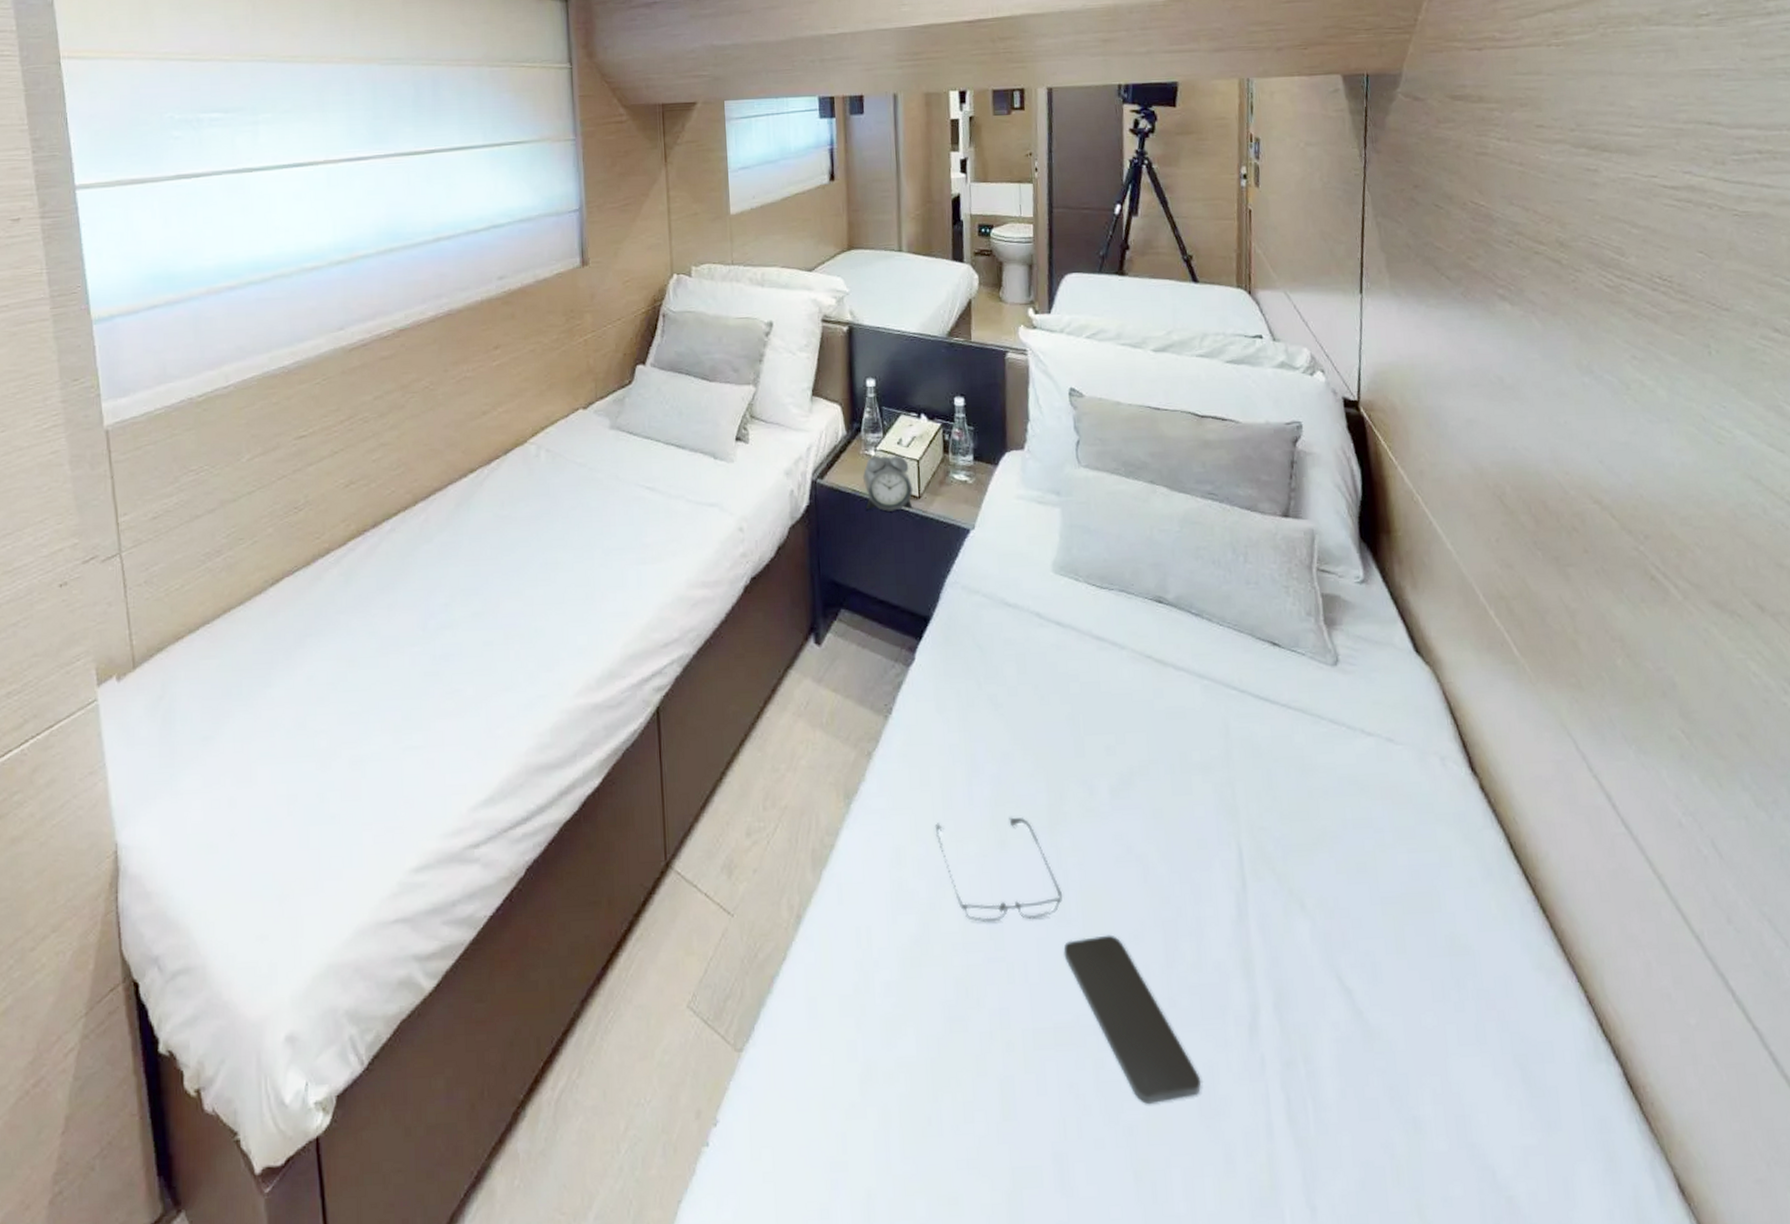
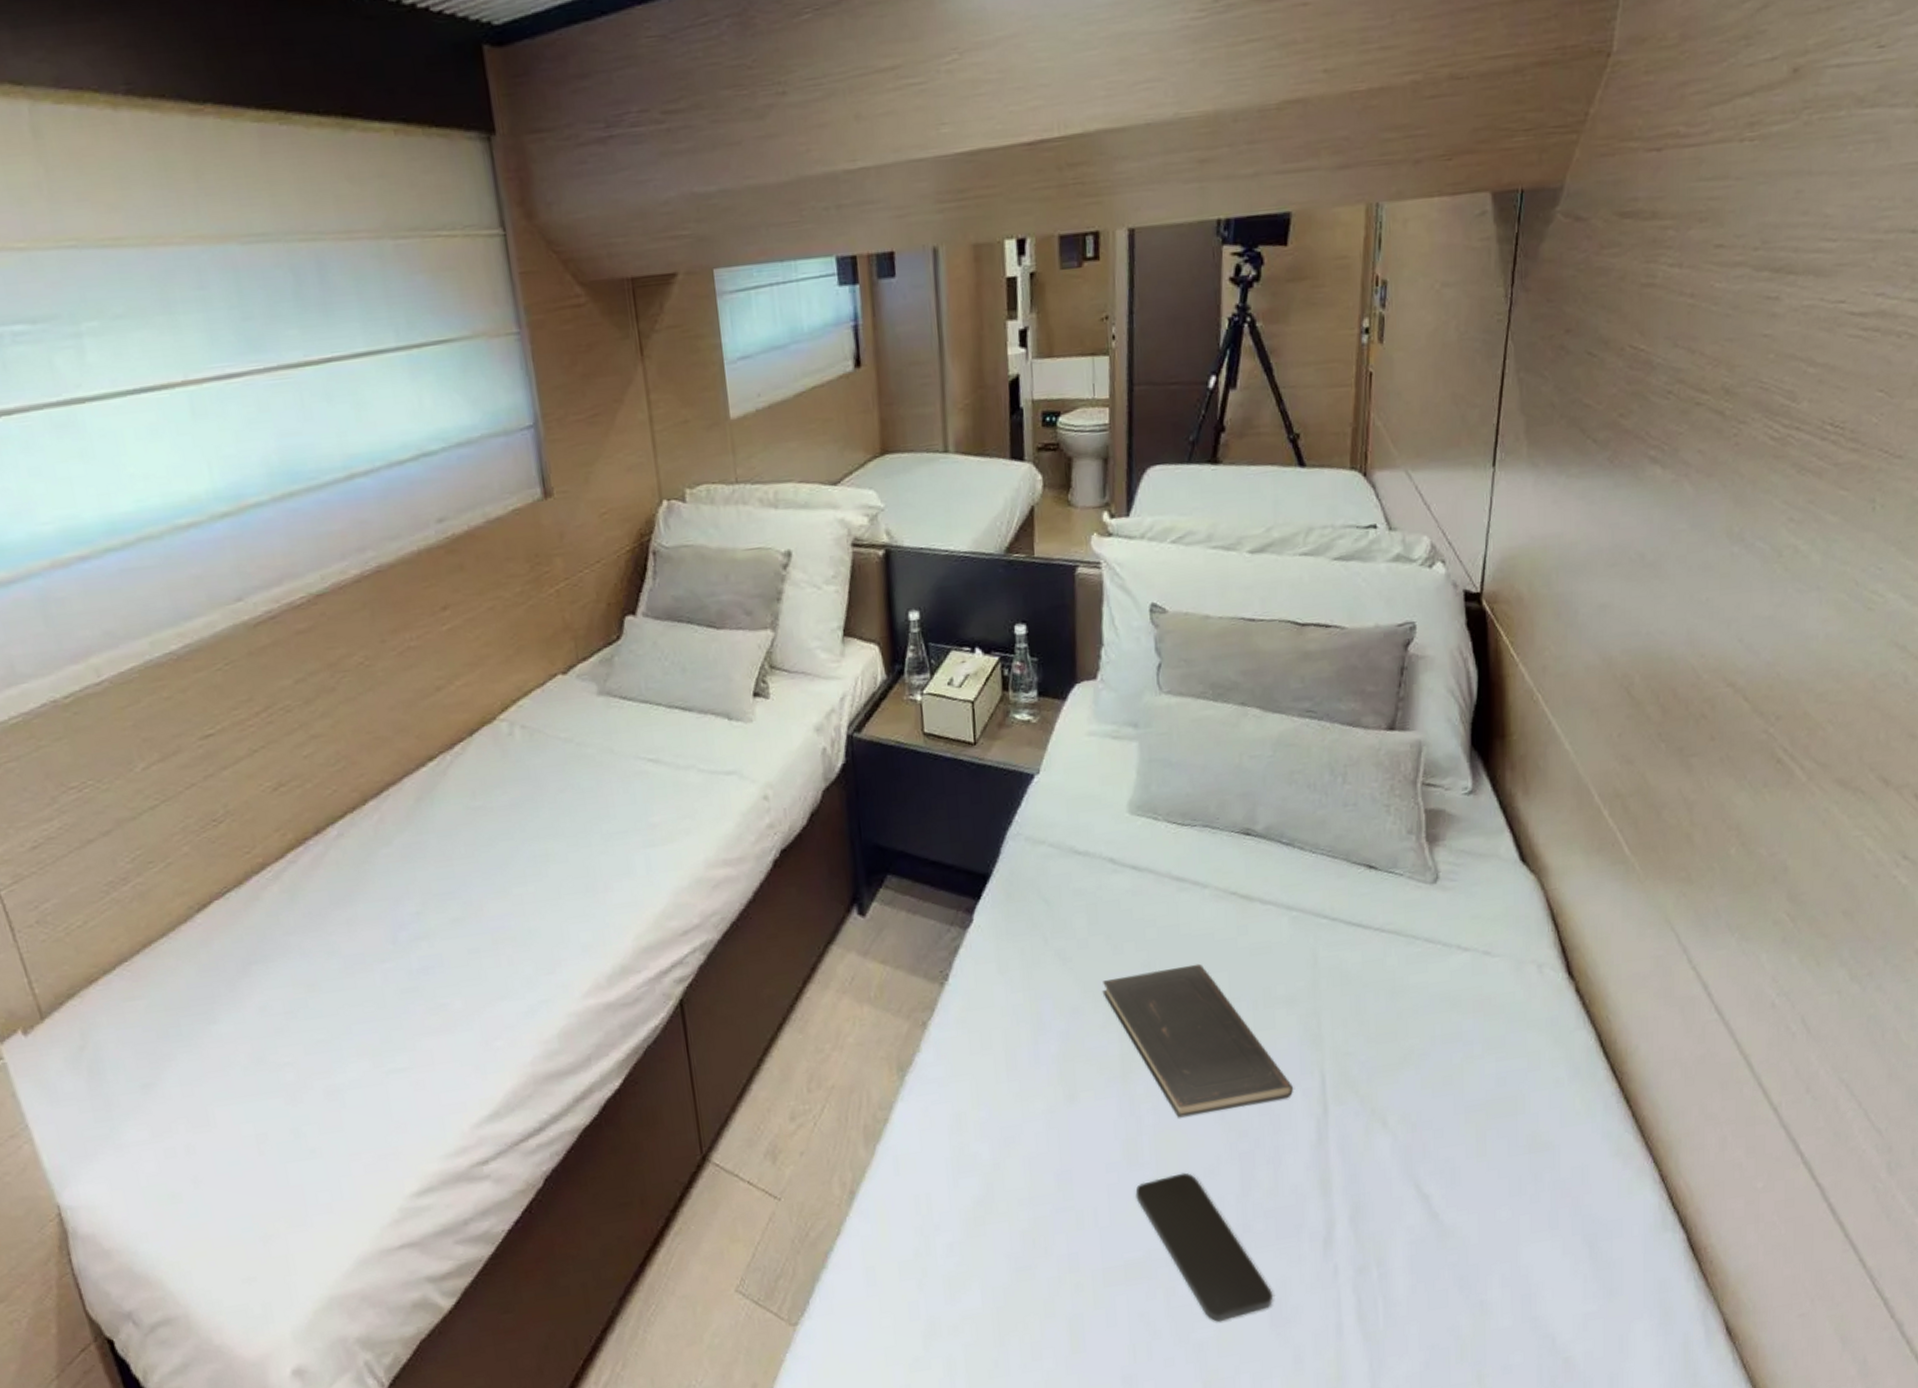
alarm clock: present [862,455,913,511] -> none [907,698,968,763]
spectacles: present [934,817,1063,923] -> none [998,1070,1136,1176]
hardcover book: none [1030,722,1212,877] -> present [1102,963,1293,1118]

